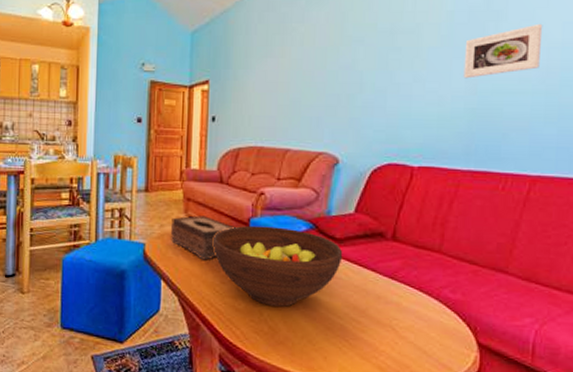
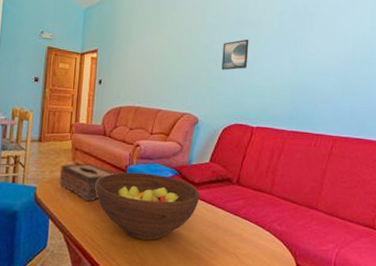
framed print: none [368,53,406,96] -> present [222,39,249,70]
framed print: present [463,23,543,79] -> none [289,25,341,62]

